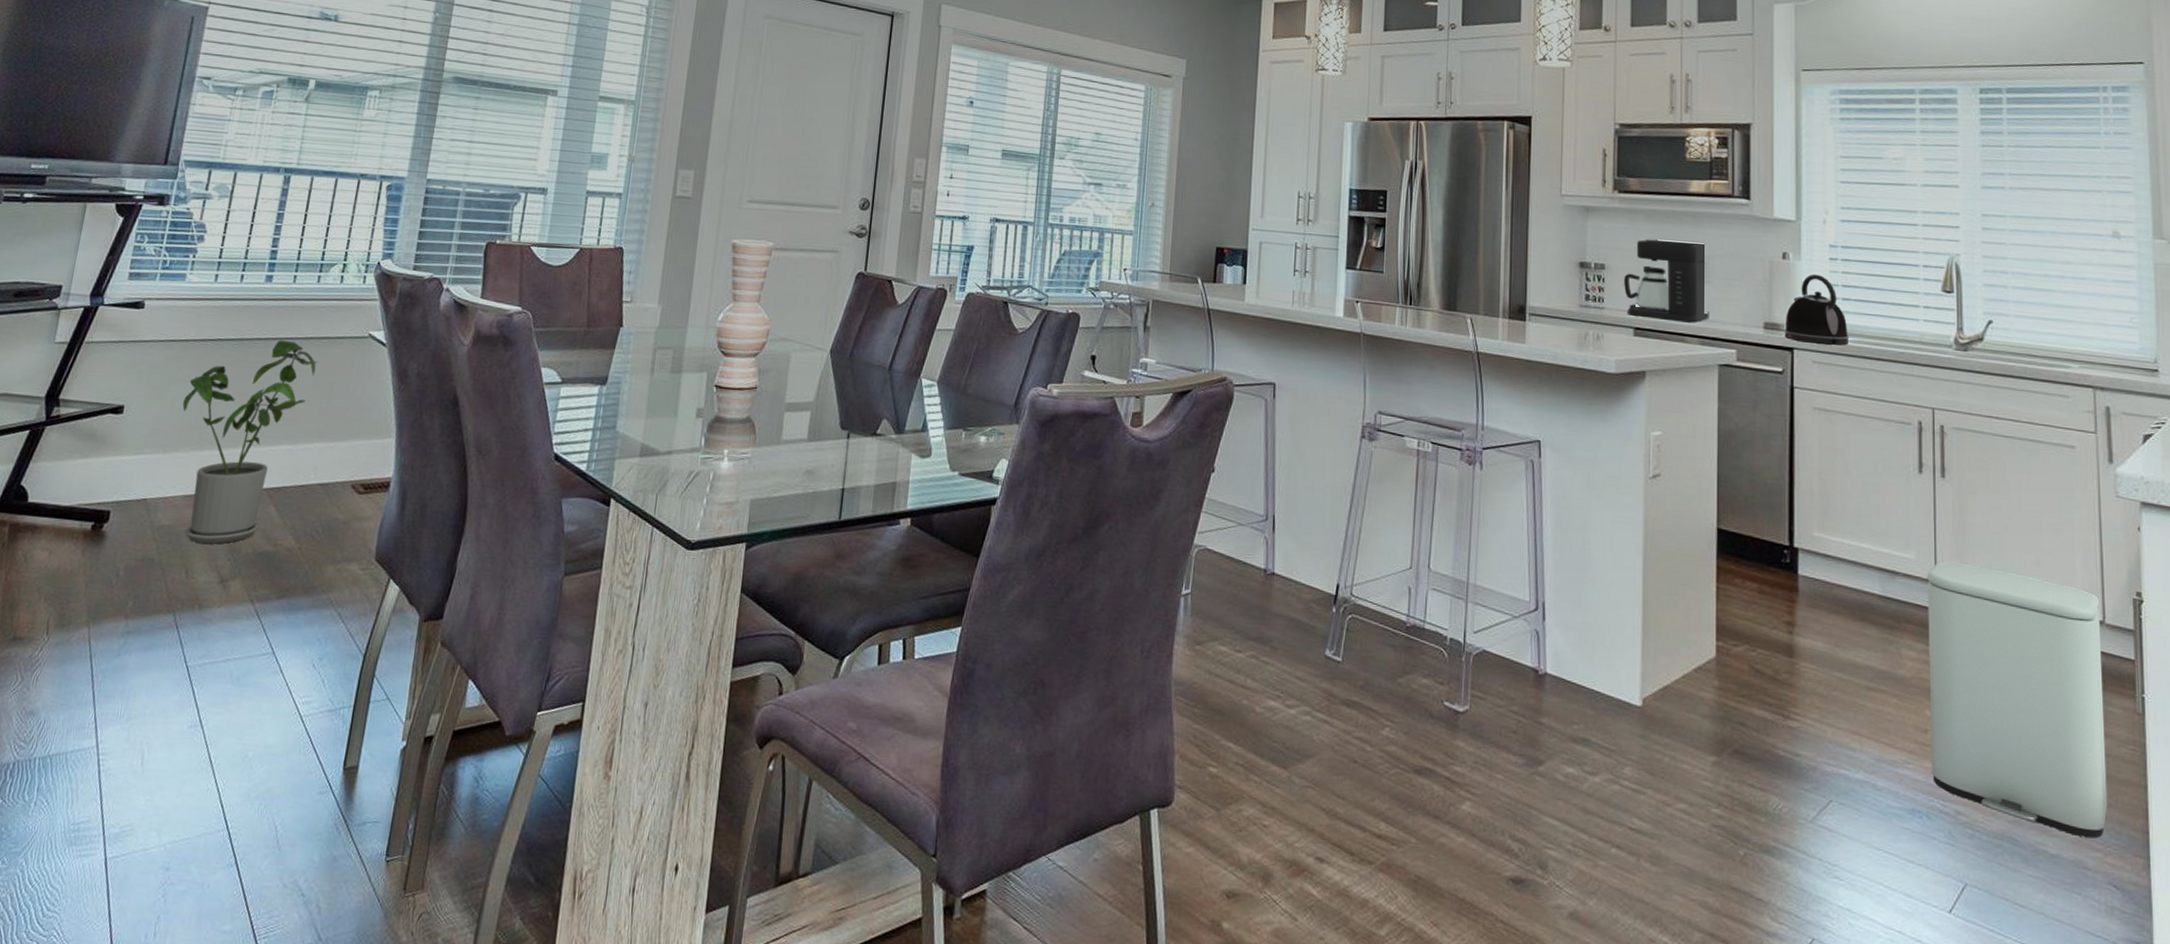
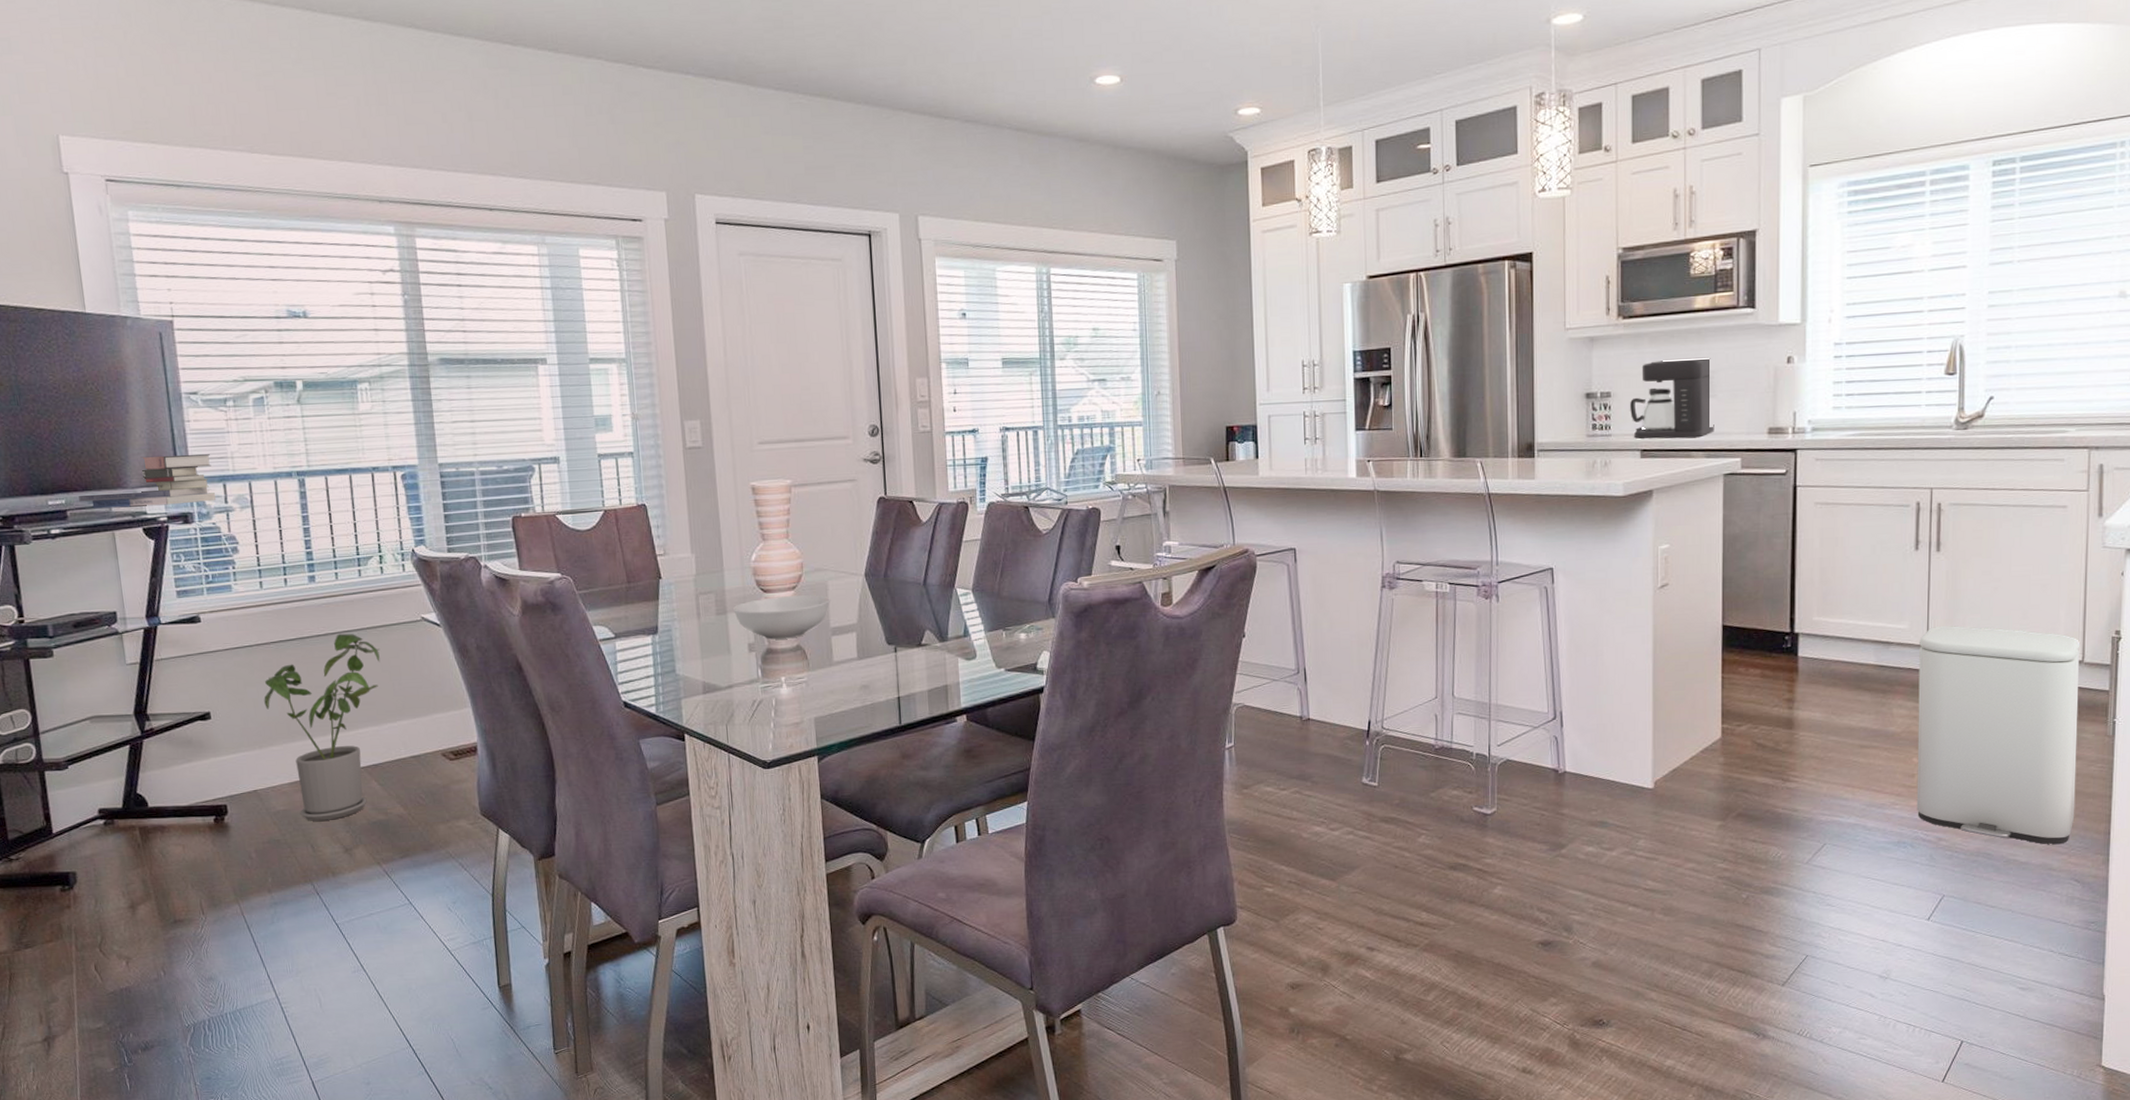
books: none [62,133,205,187] -> present [79,454,216,509]
bowl: none [688,361,791,409] -> present [732,595,831,640]
kettle: present [1783,273,1850,345] -> none [1787,373,1852,442]

